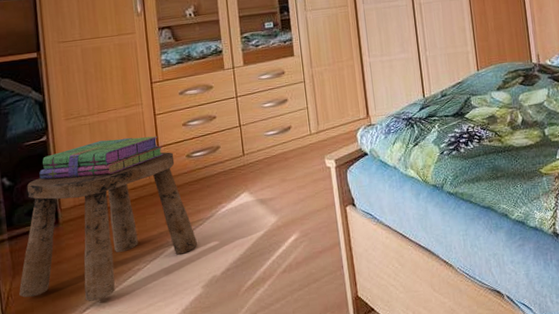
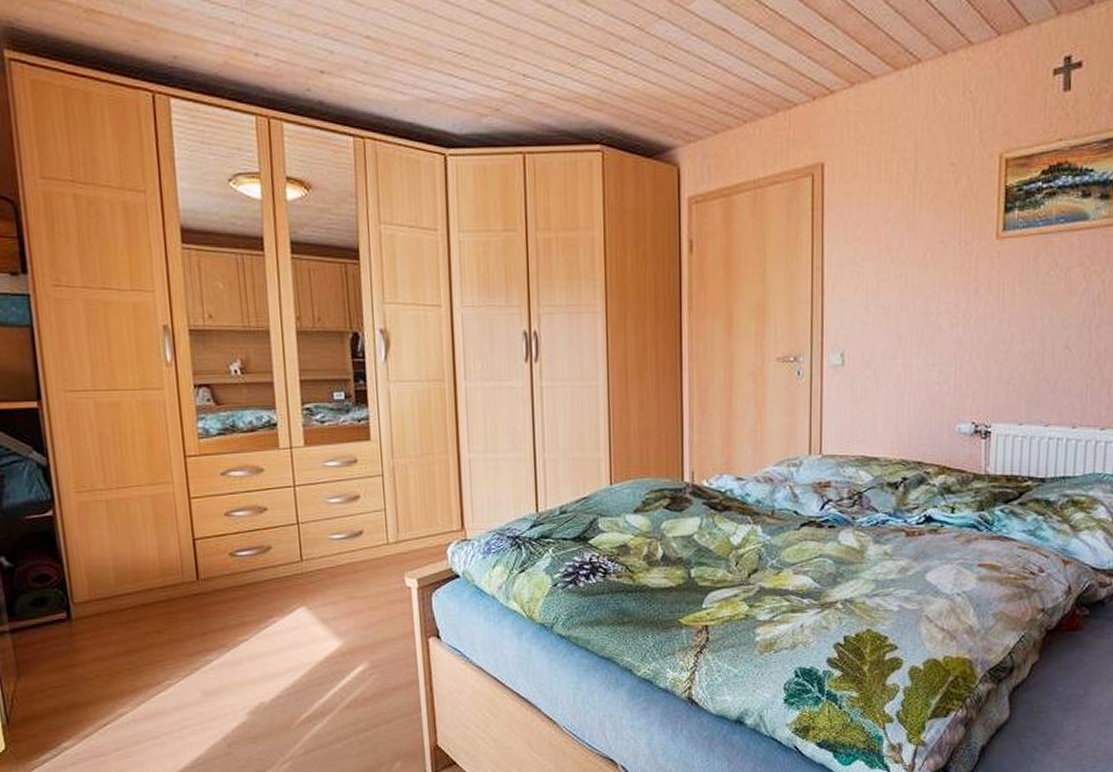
stool: present [19,152,198,302] -> none [25,546,243,715]
stack of books: present [39,136,164,180] -> none [45,523,200,567]

